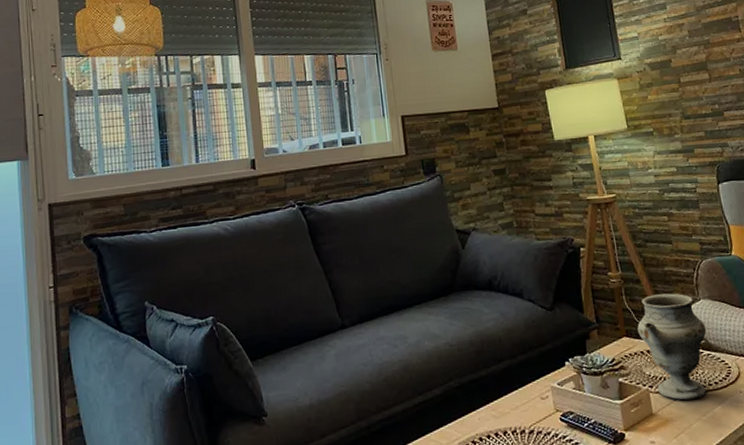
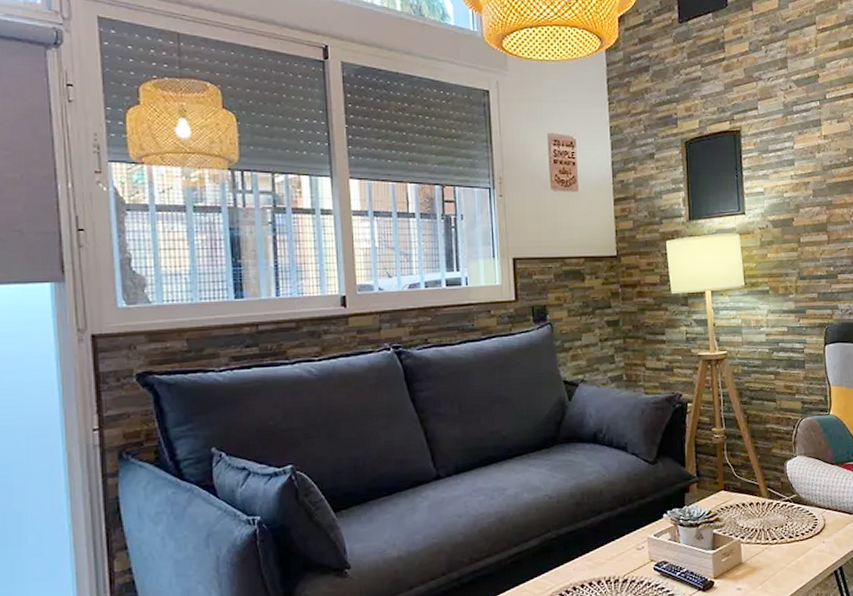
decorative vase: present [637,293,707,400] -> none [735,449,799,550]

